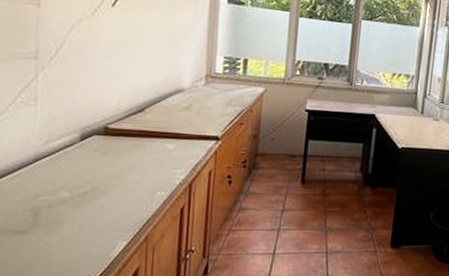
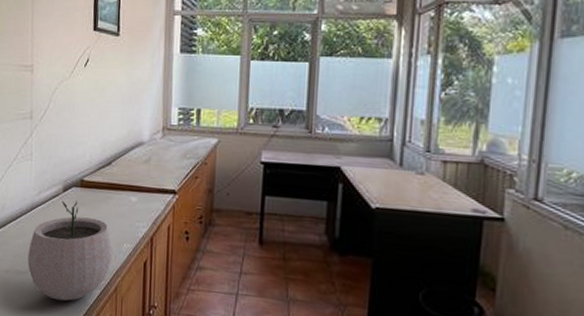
plant pot: none [28,149,143,258] -> present [27,200,112,301]

